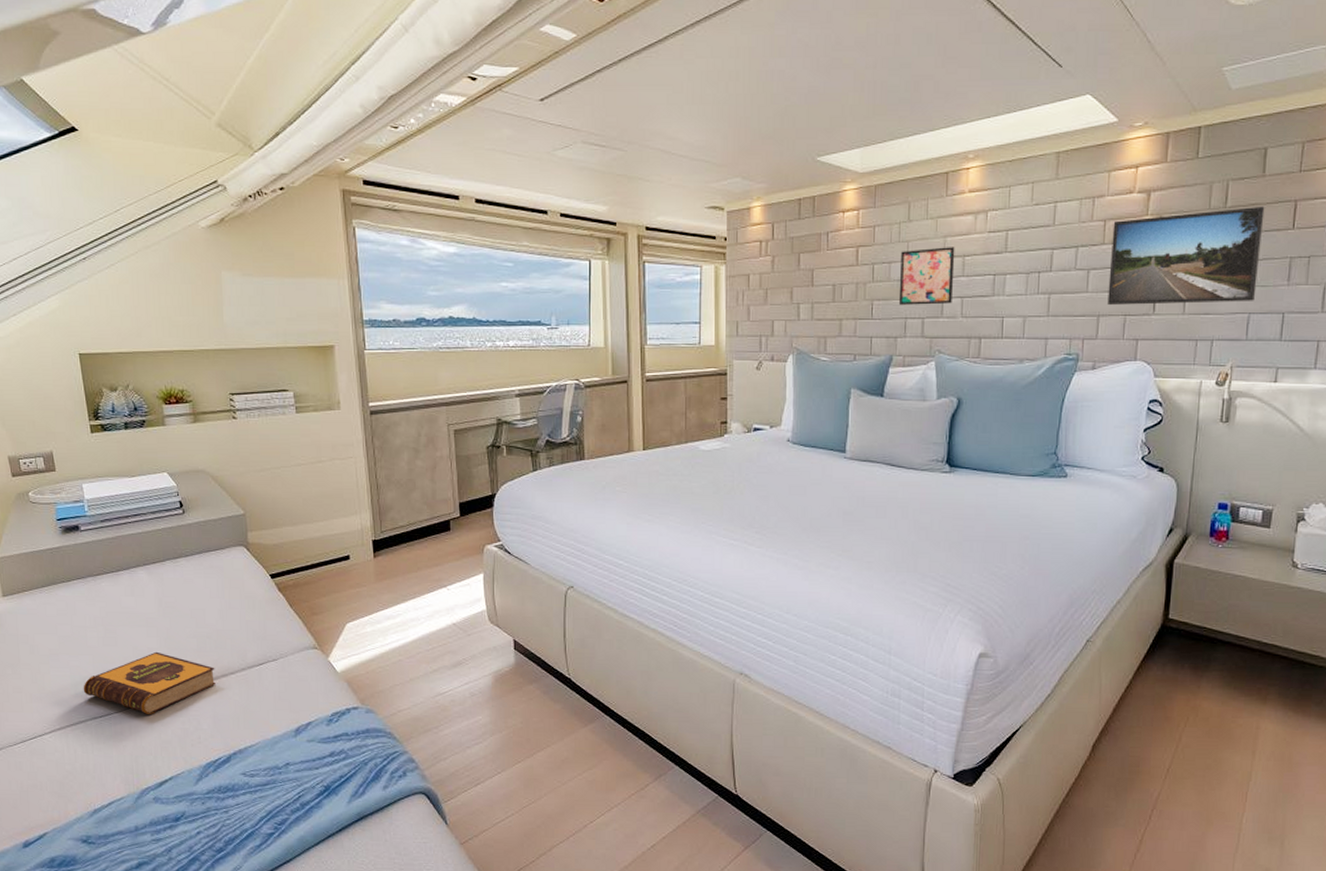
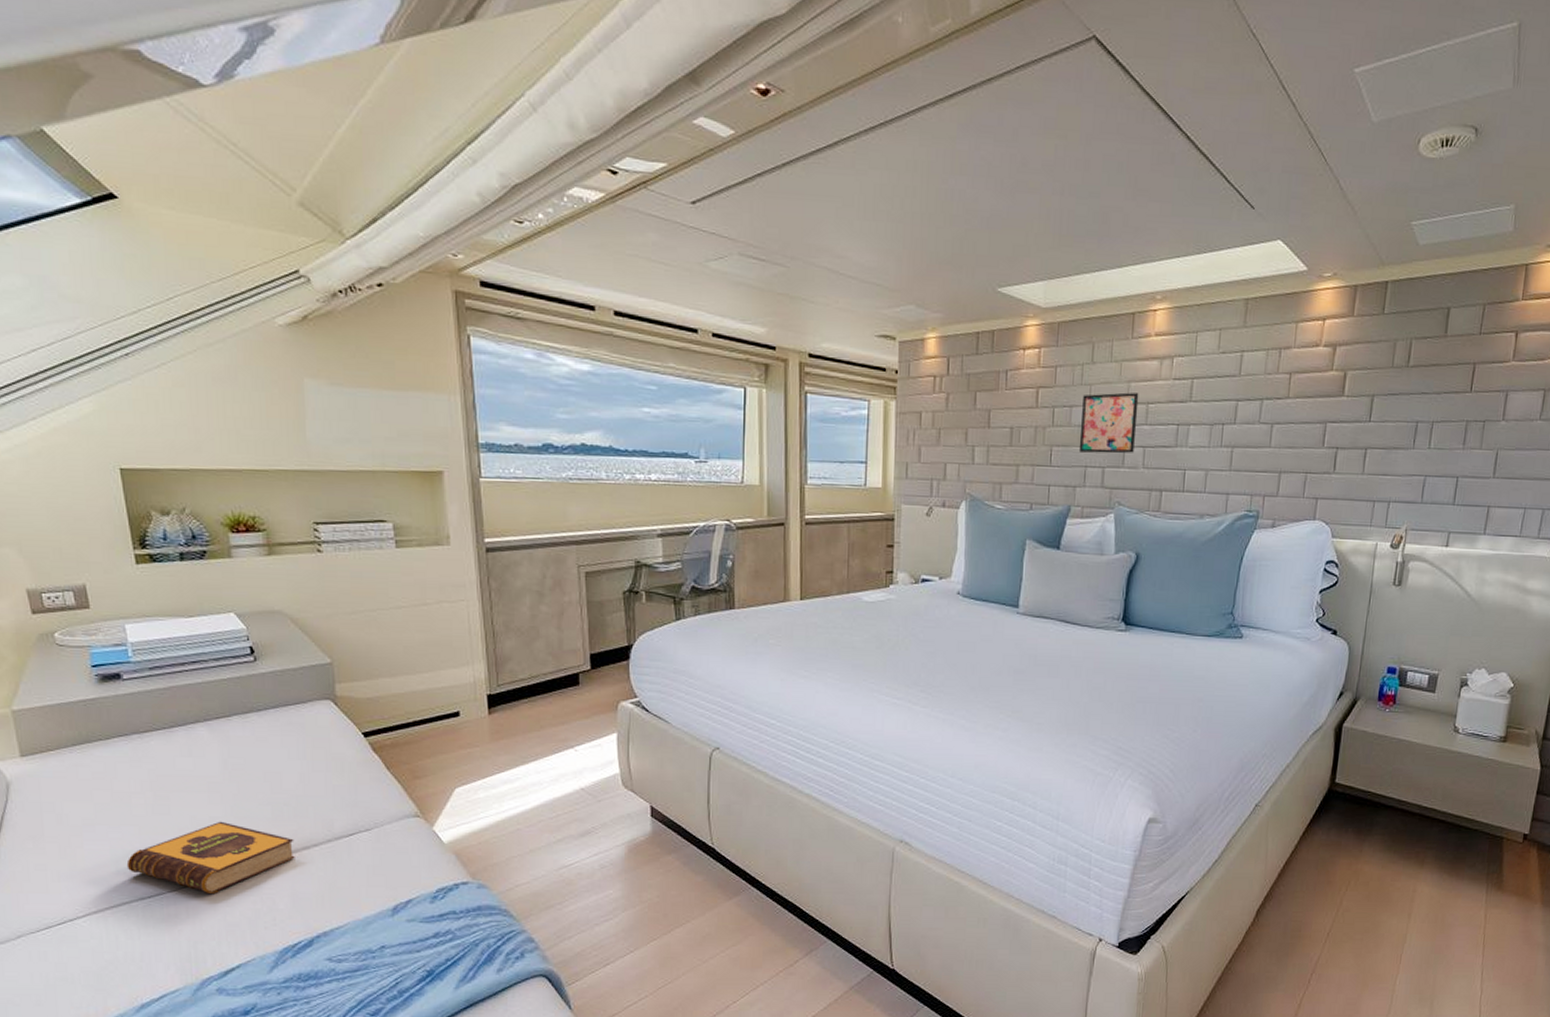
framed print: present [1107,205,1265,306] -> none [1289,366,1445,464]

